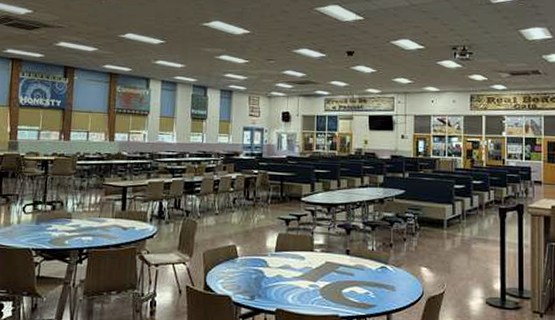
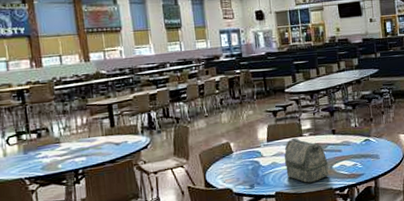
lunch bag: none [290,251,337,305] -> present [284,137,329,183]

